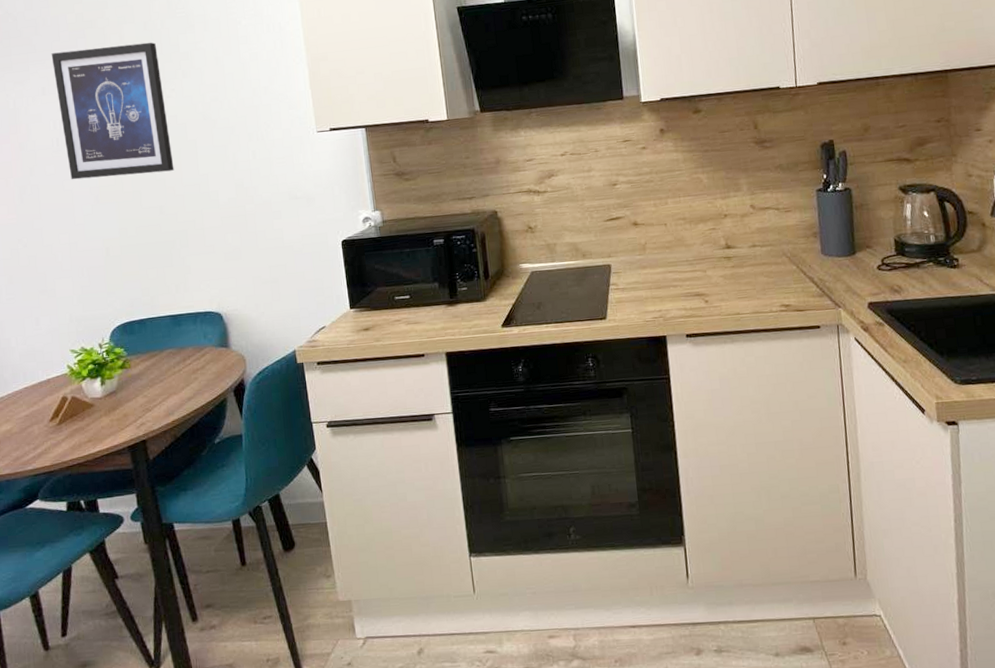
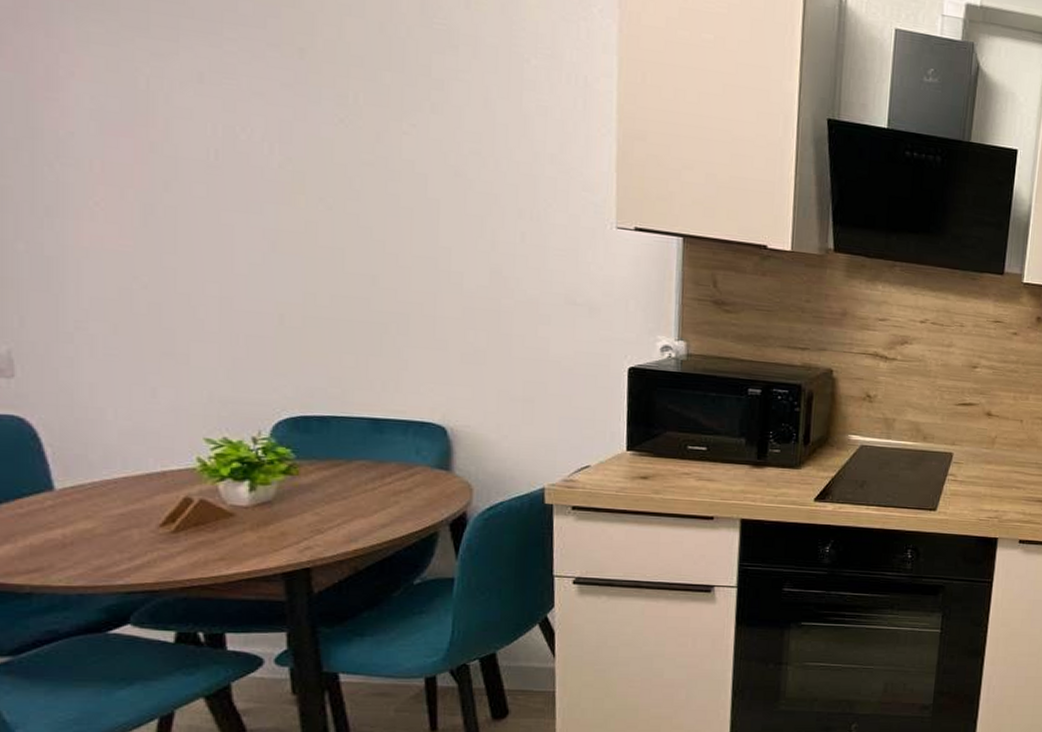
wall art: present [51,42,174,180] -> none [220,27,401,233]

